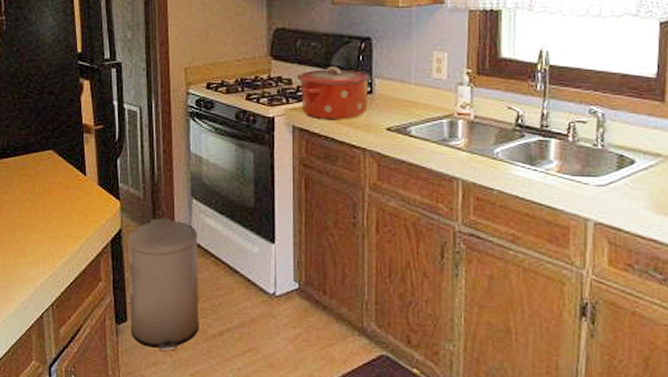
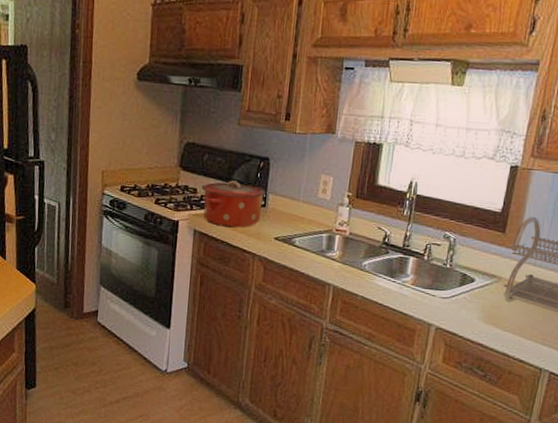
pedal bin: present [128,218,199,352] -> none [38,301,104,415]

